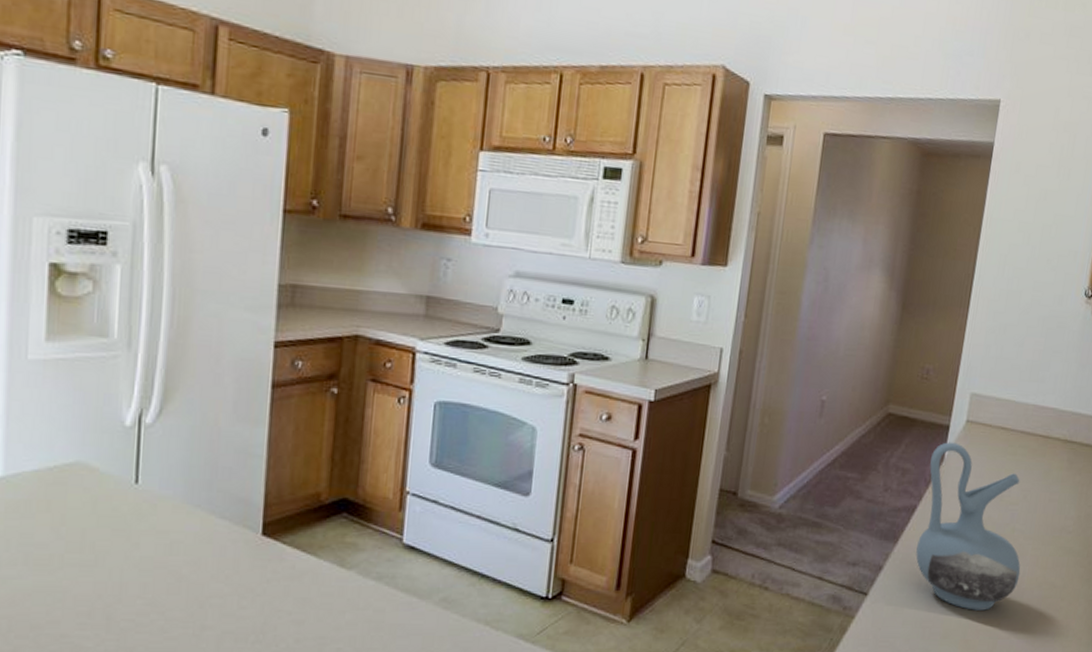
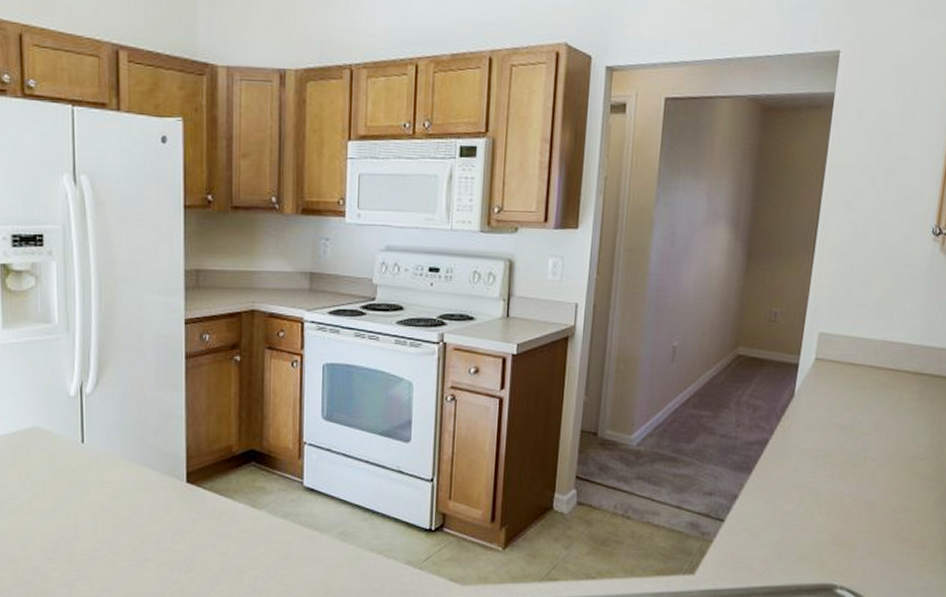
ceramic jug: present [916,442,1021,611] -> none [769,379,874,533]

